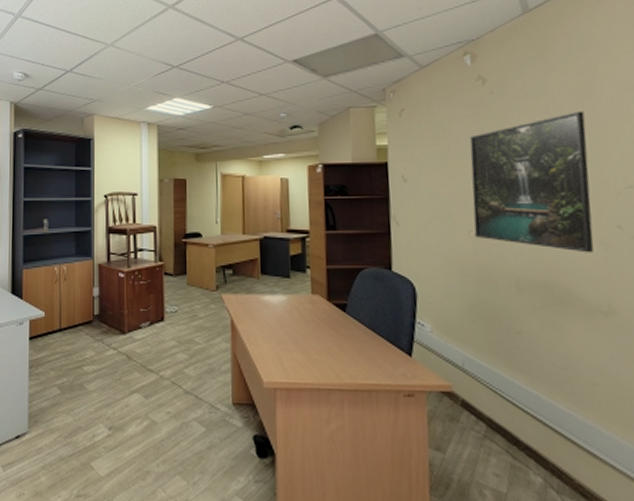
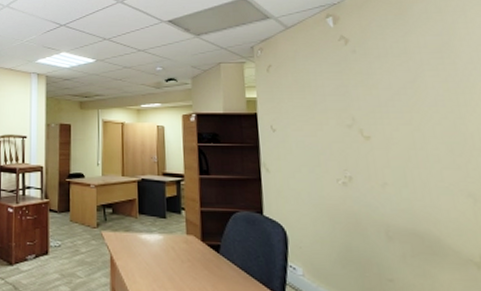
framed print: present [469,111,594,253] -> none [335,70,462,205]

